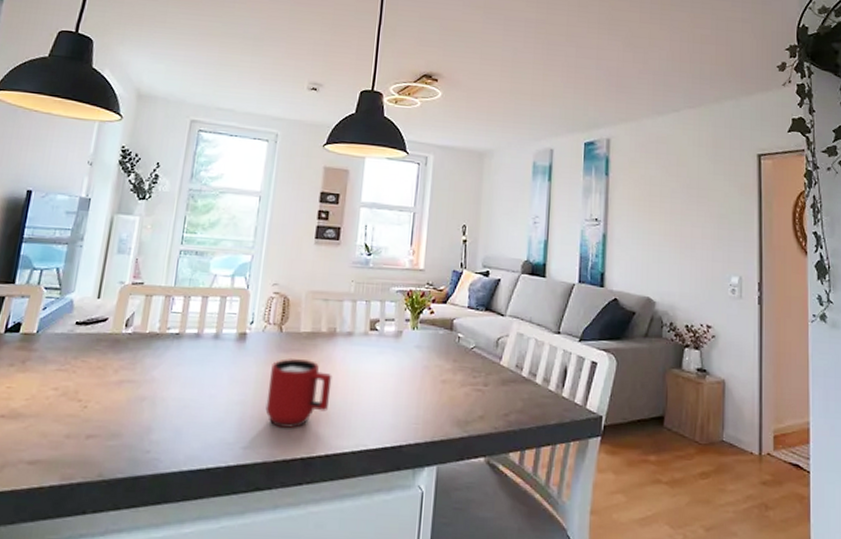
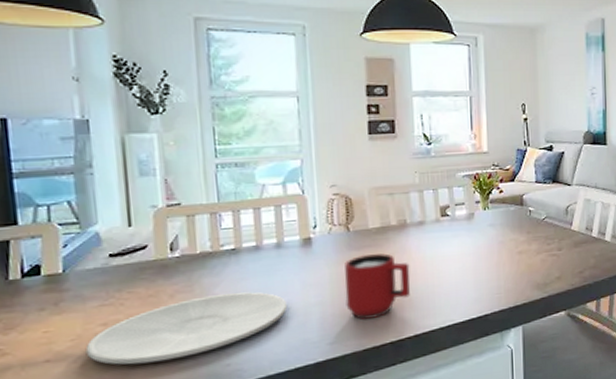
plate: none [34,376,213,436] -> present [85,292,288,365]

